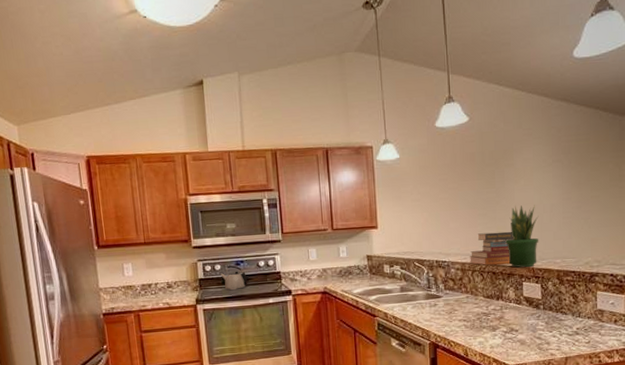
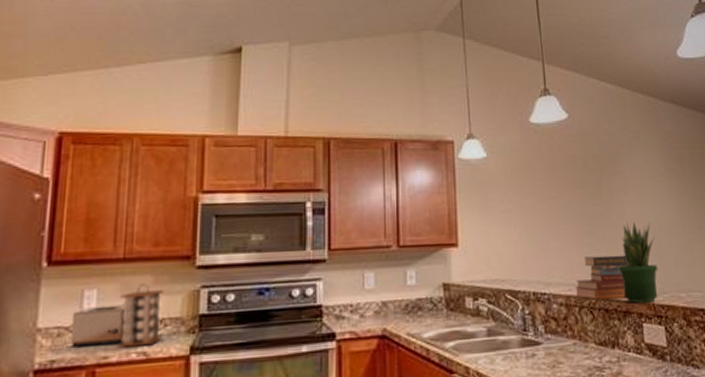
toaster: none [119,273,154,300] -> present [70,305,126,348]
spice rack: none [146,258,178,300] -> present [118,283,163,348]
kettle: present [219,265,248,291] -> none [232,295,273,334]

